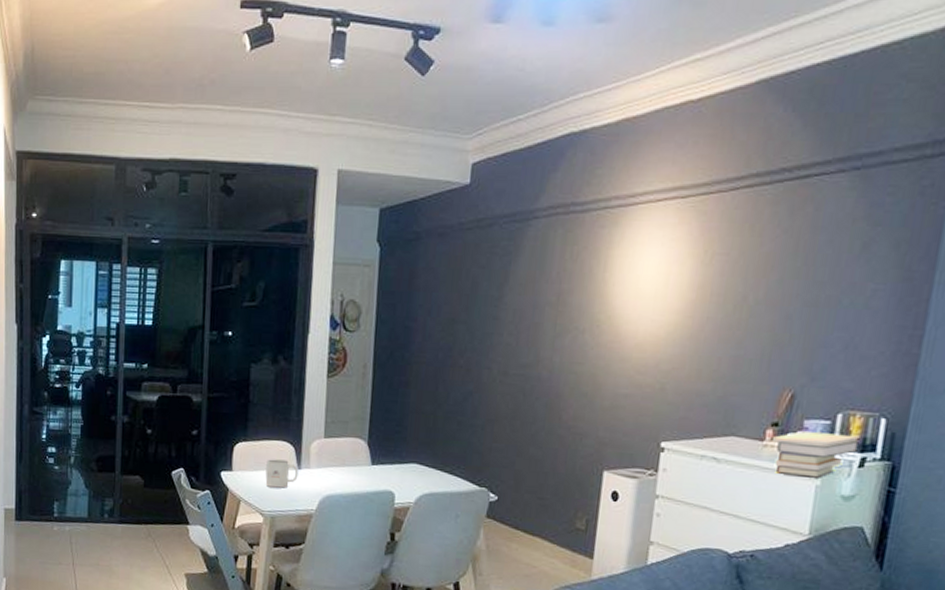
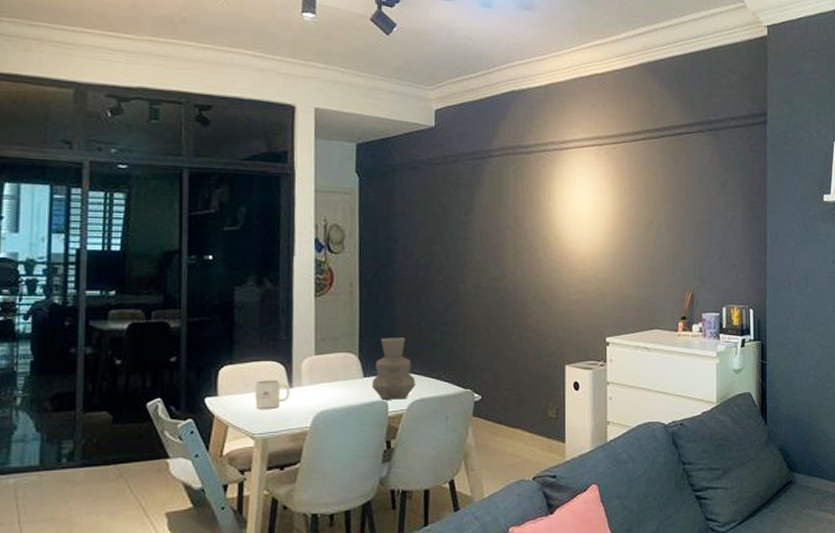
vase: none [379,424,426,492] -> present [372,337,416,400]
books: present [771,431,859,478] -> none [682,322,739,358]

